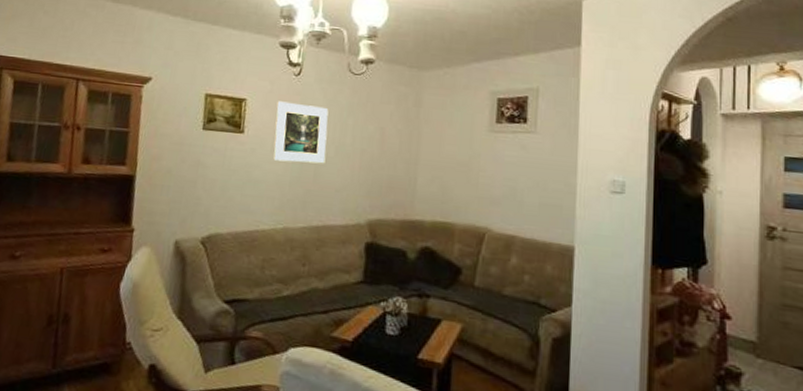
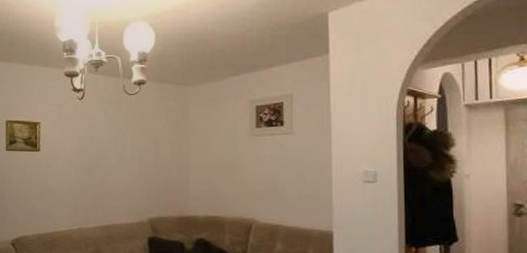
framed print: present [273,101,329,164] -> none [65,122,110,173]

